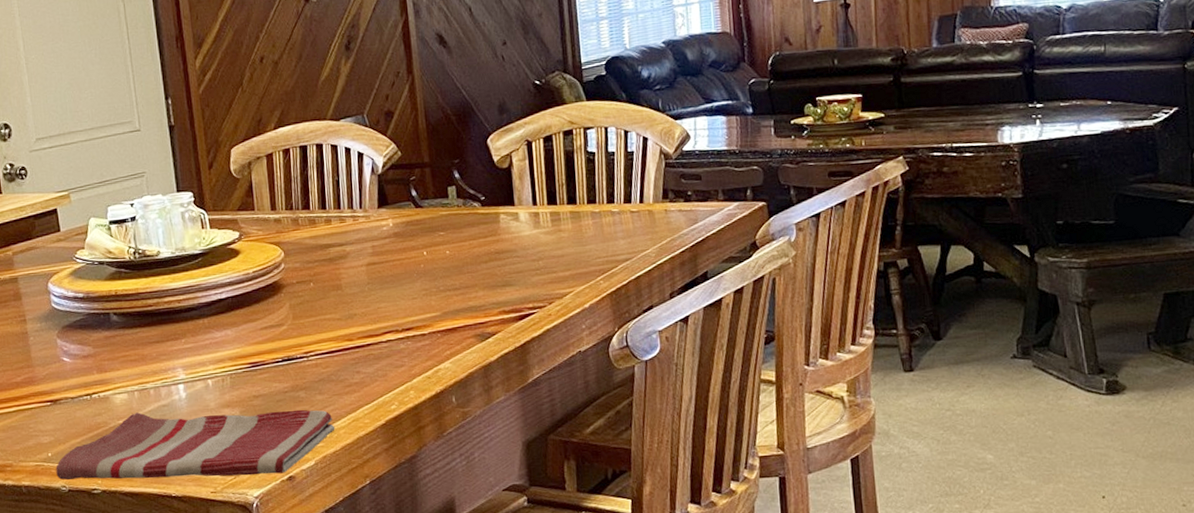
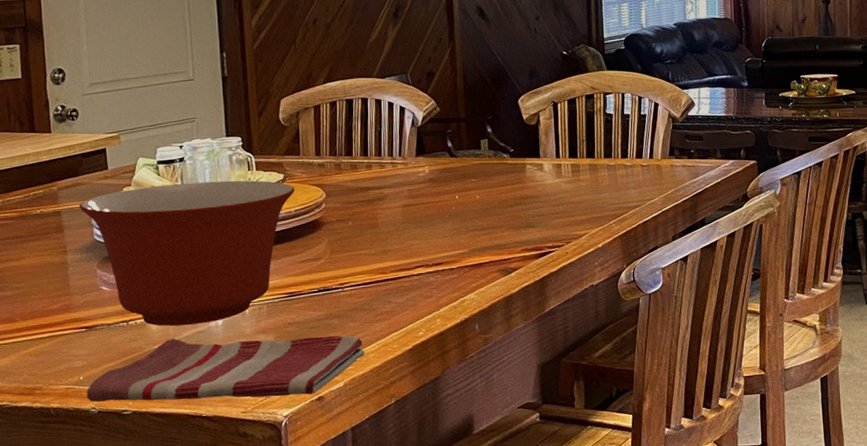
mixing bowl: none [34,239,252,400] -> present [79,180,295,326]

